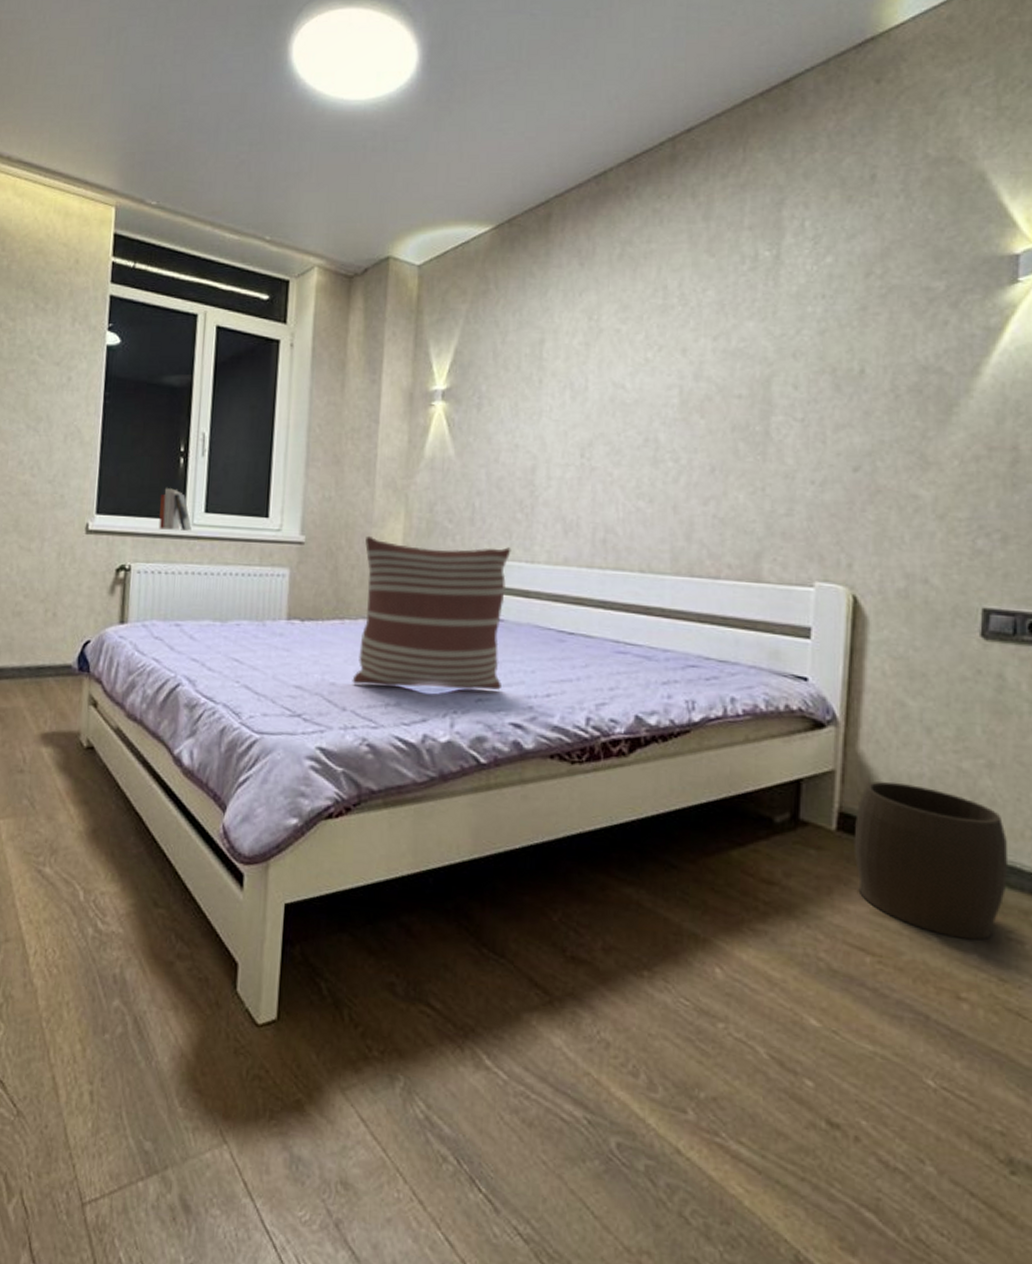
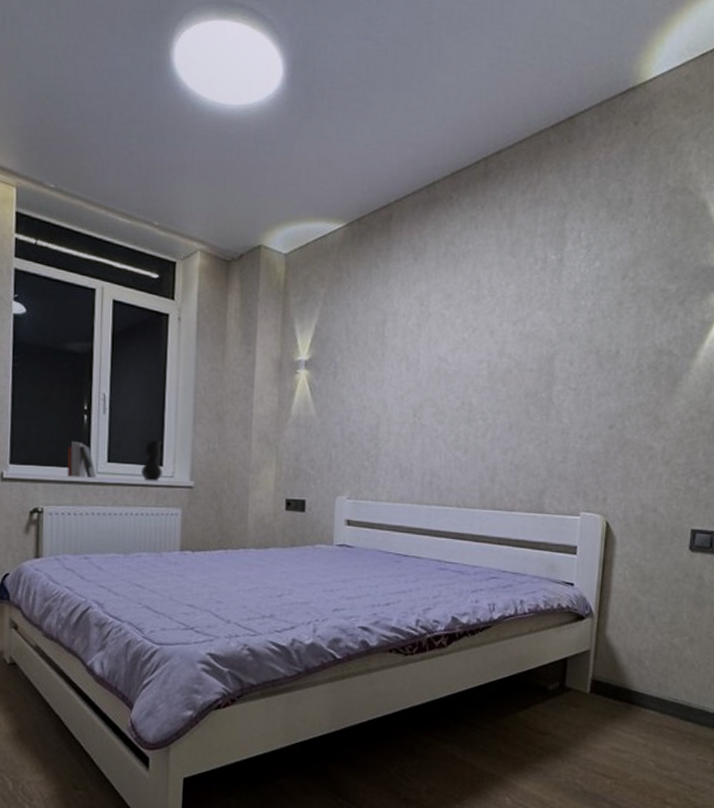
vase: none [242,487,269,536] -> present [140,440,162,482]
pillow: present [352,535,511,691] -> none [235,480,360,603]
woven basket: present [854,781,1009,940] -> none [601,656,700,762]

